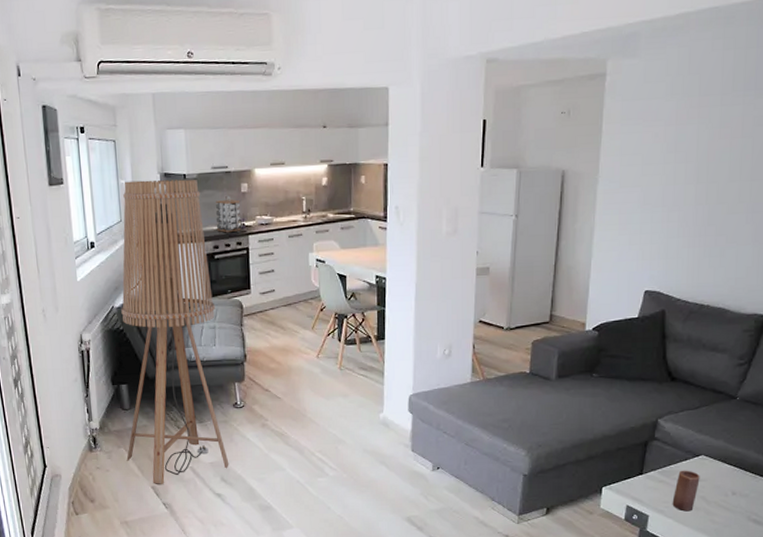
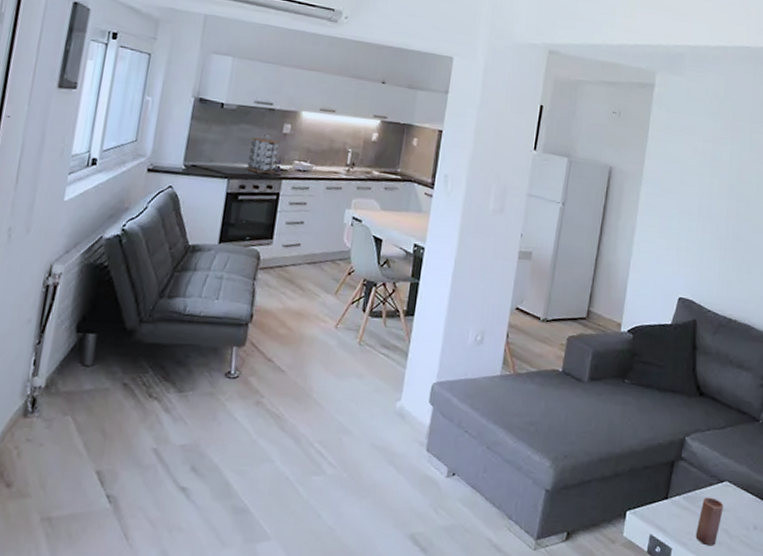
floor lamp: present [121,179,229,485] -> none [71,99,237,470]

